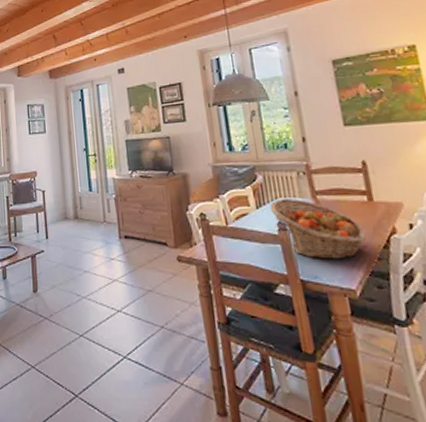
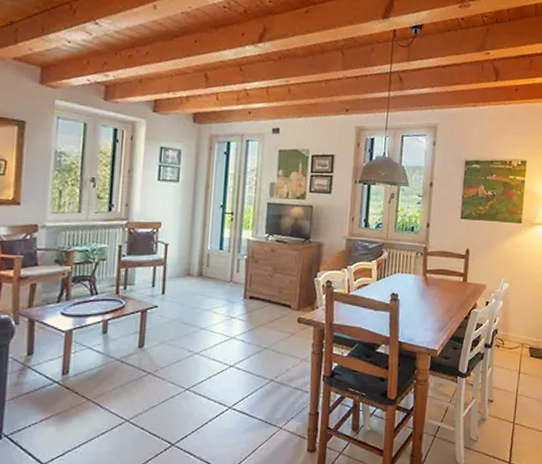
fruit basket: present [270,198,366,259] -> none [388,273,455,326]

